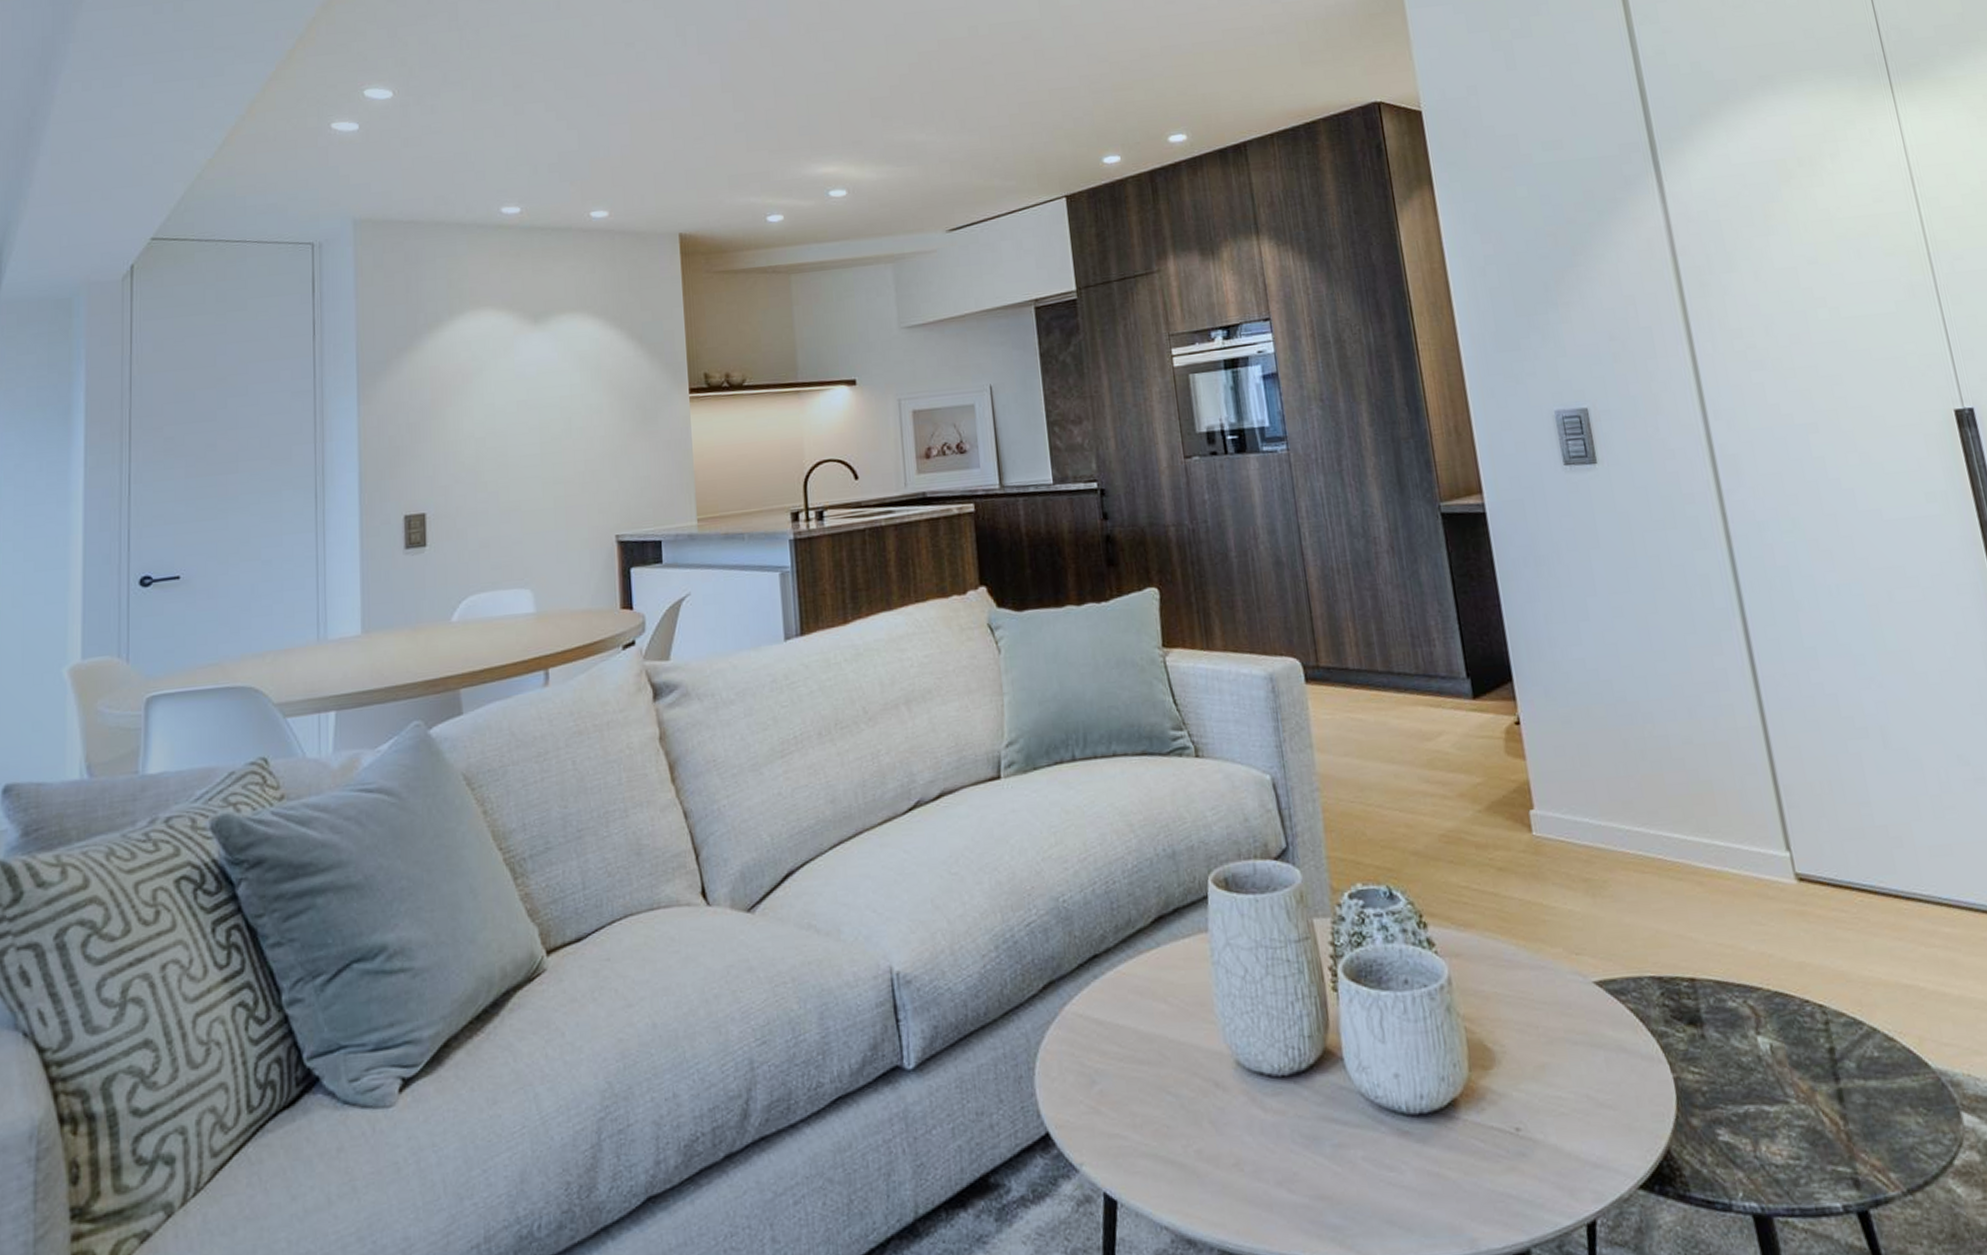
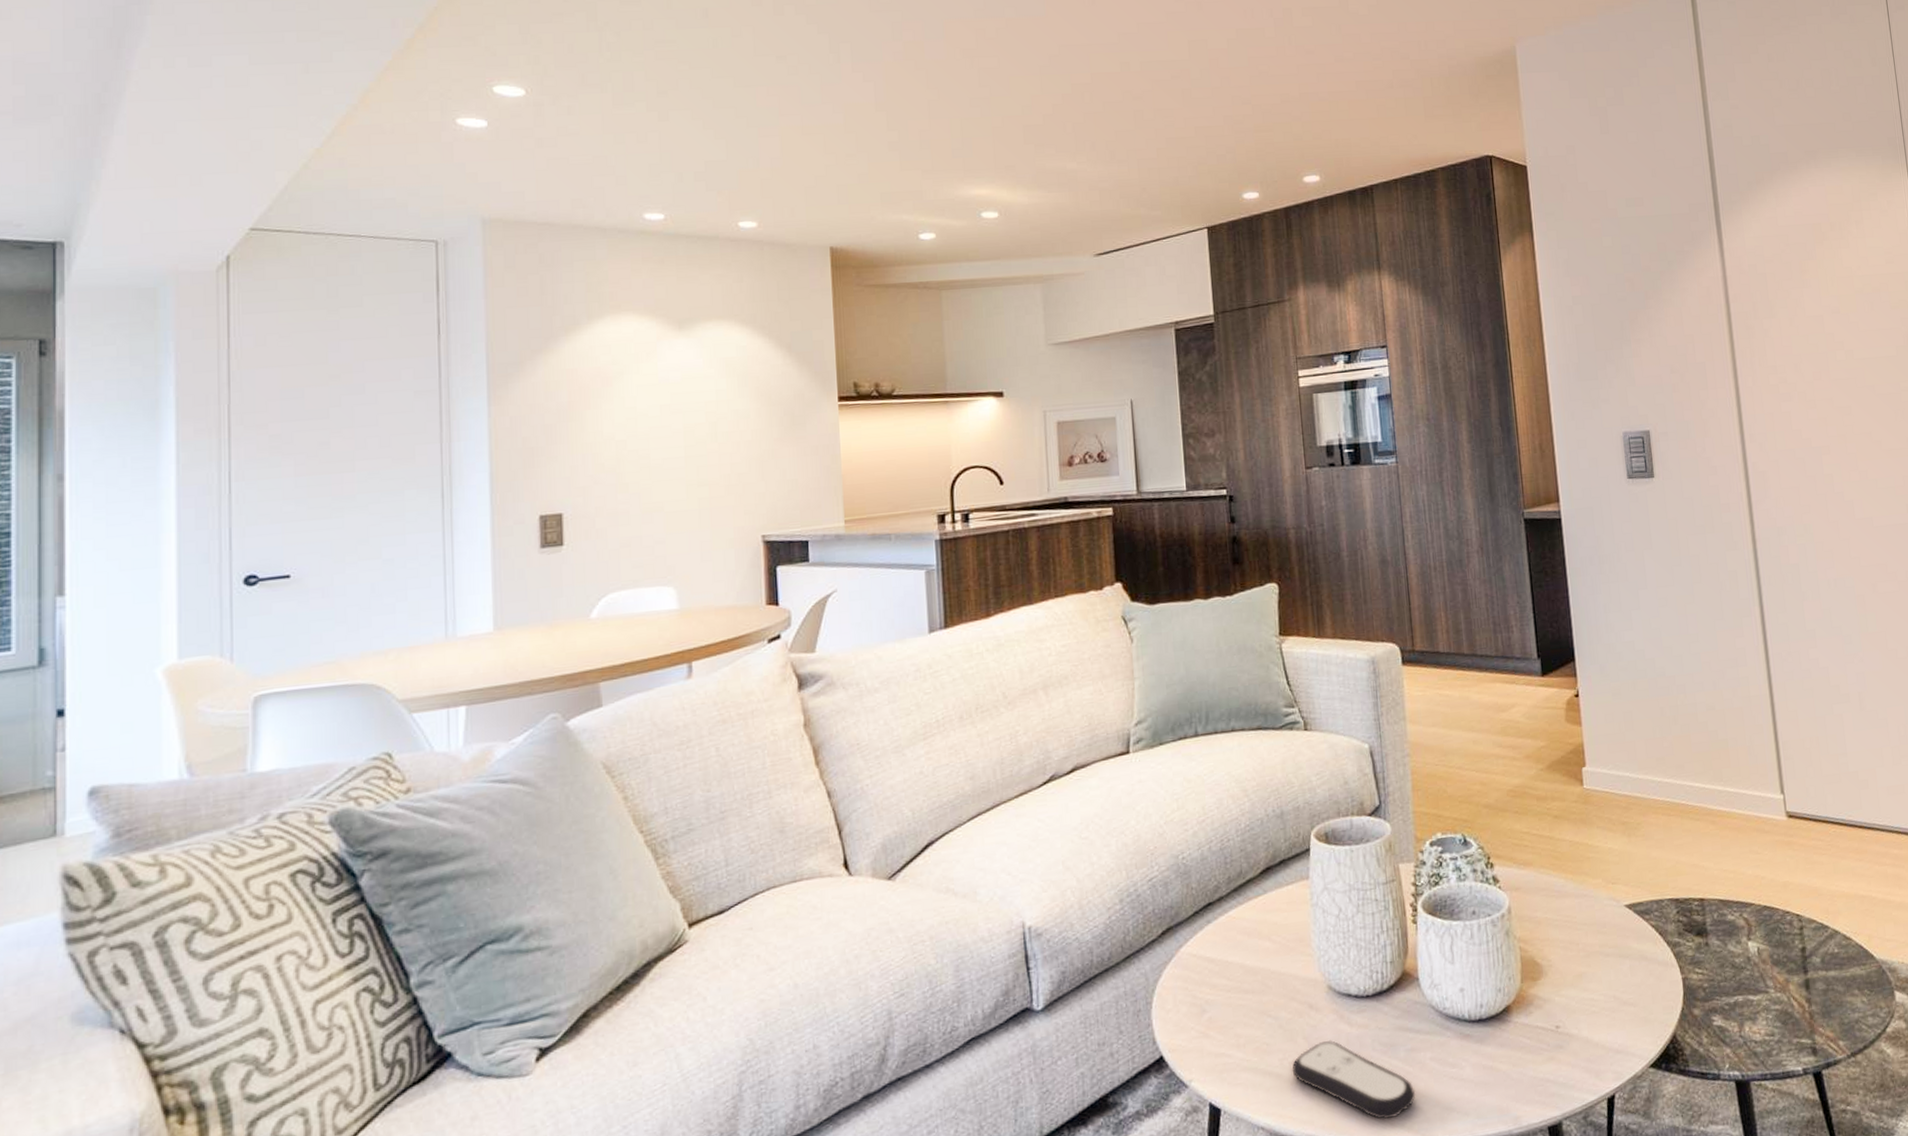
remote control: none [1197,1126,1347,1230] -> present [1292,1039,1416,1120]

